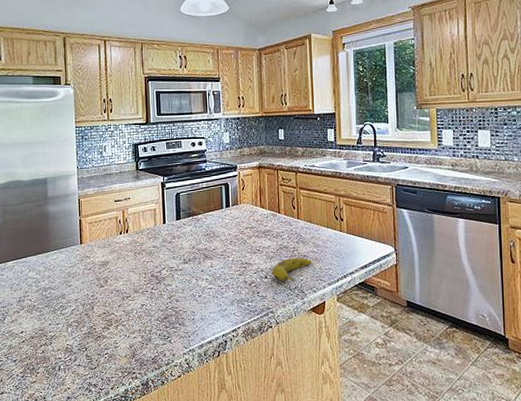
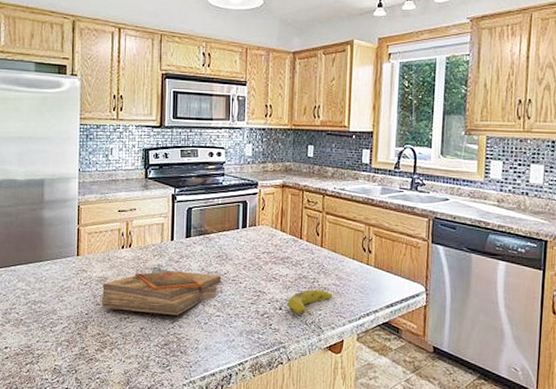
clipboard: none [105,248,211,291] -> present [102,266,222,316]

